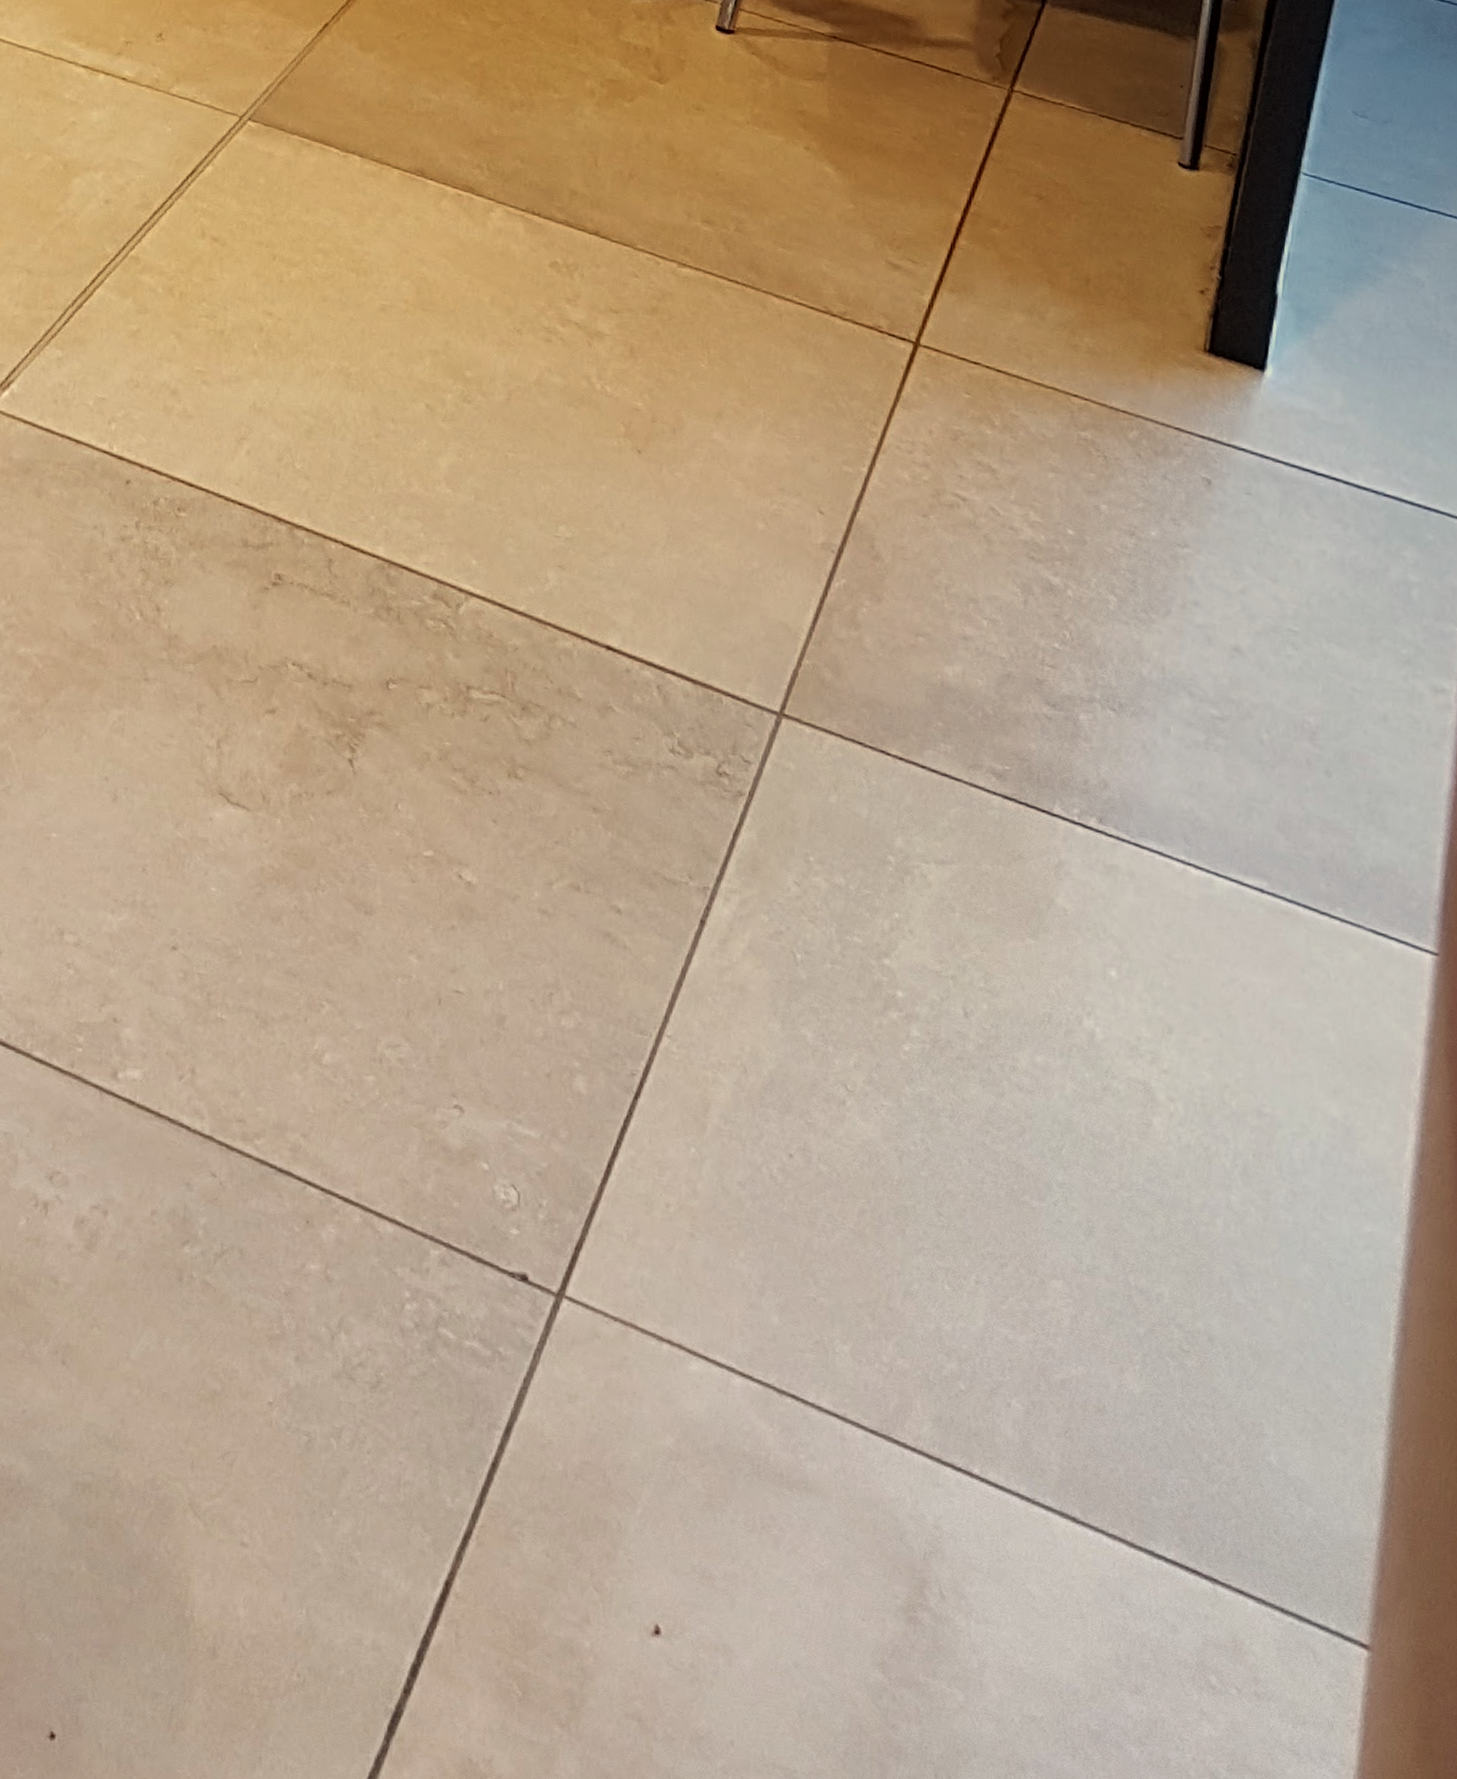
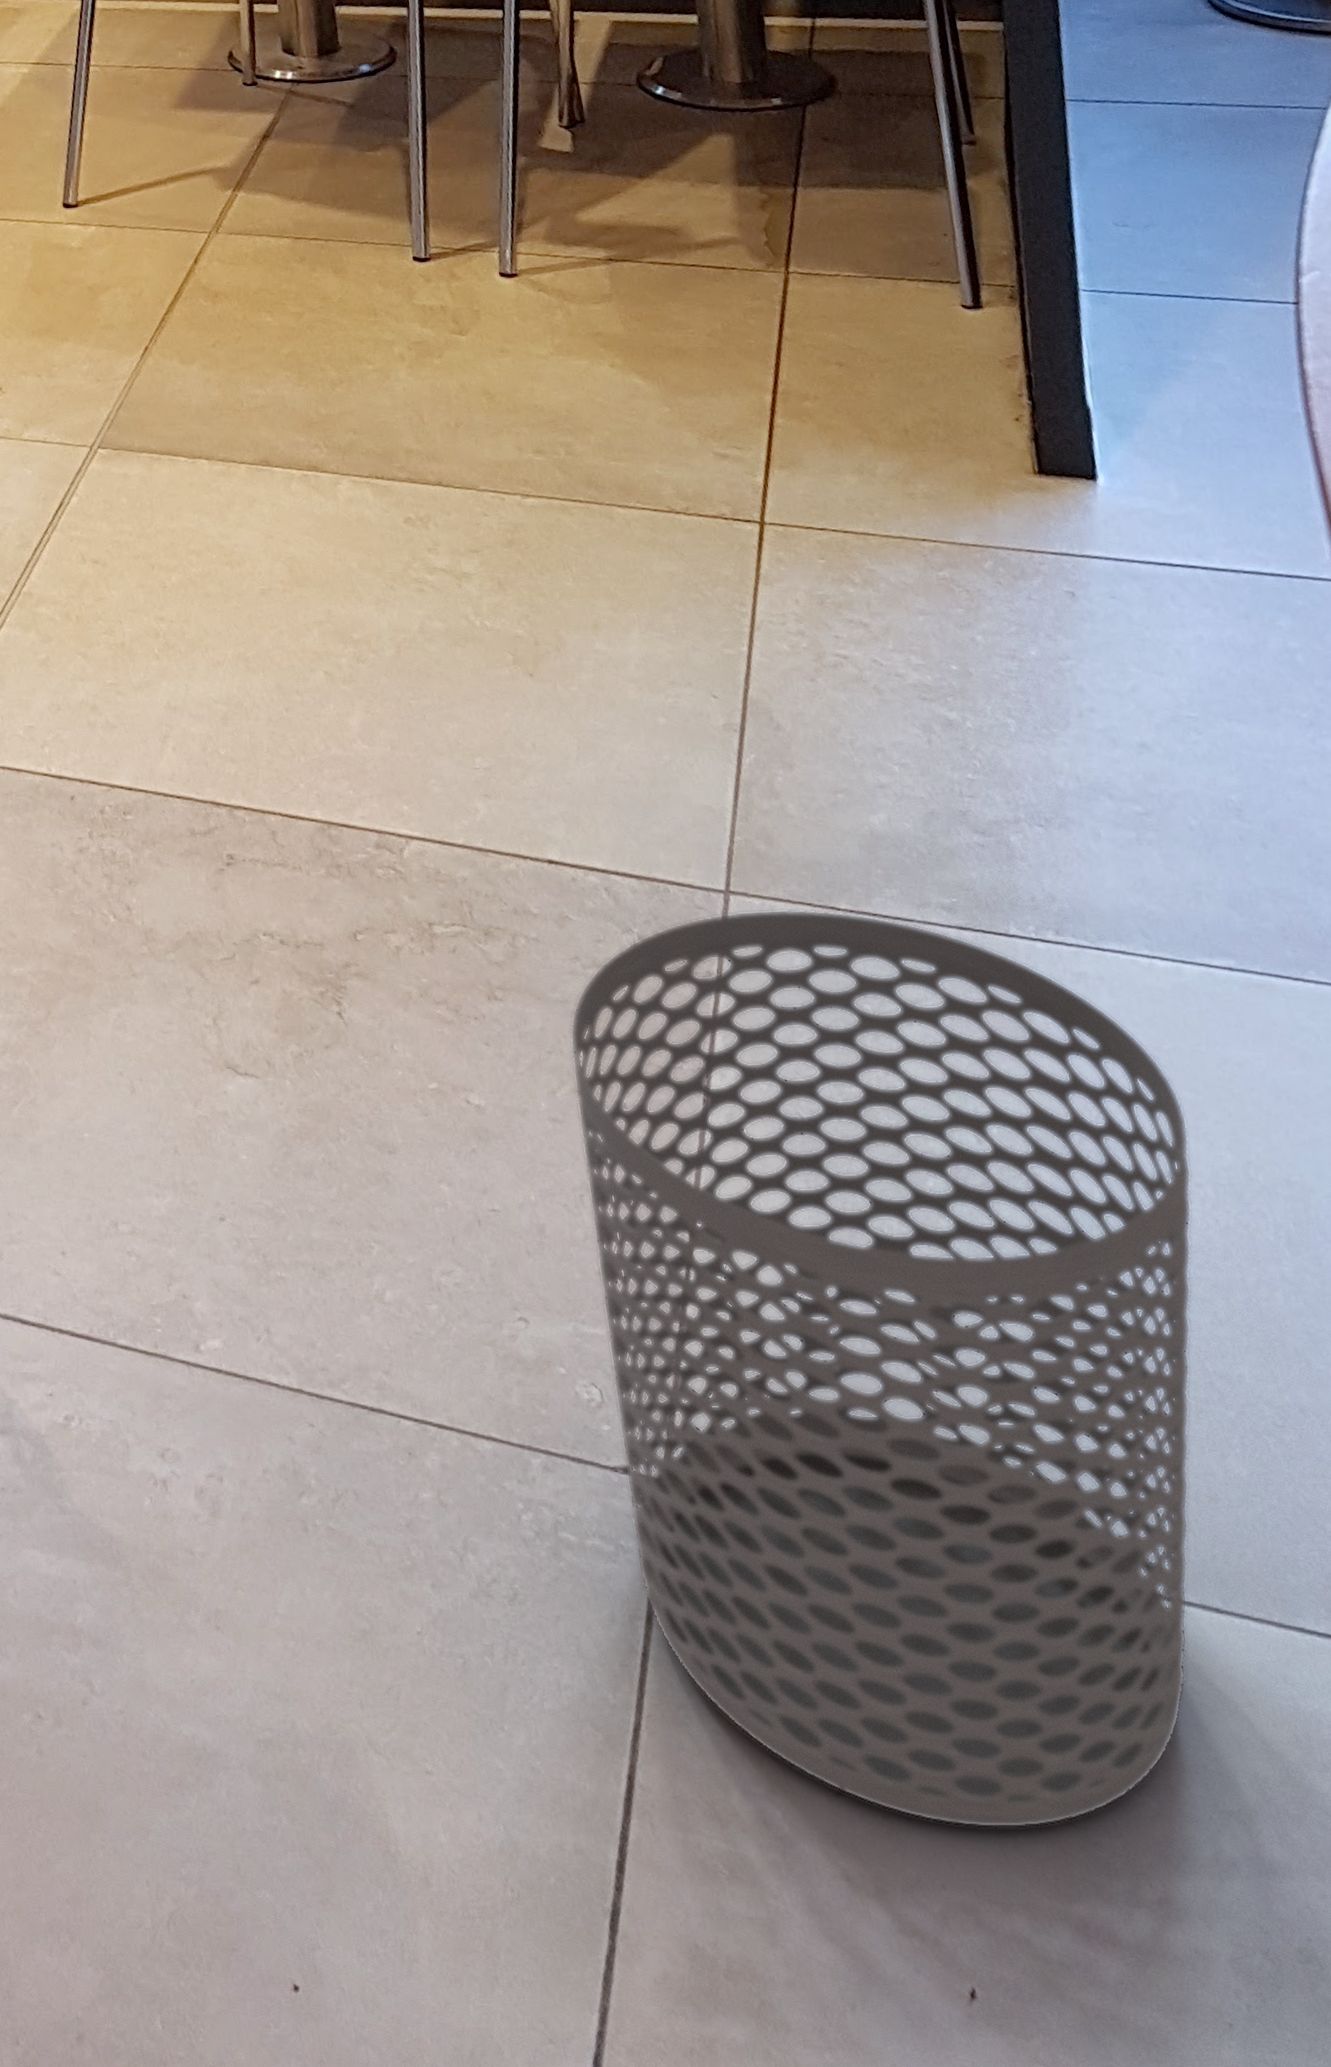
waste bin: none [510,735,1177,1702] -> present [569,909,1193,1829]

